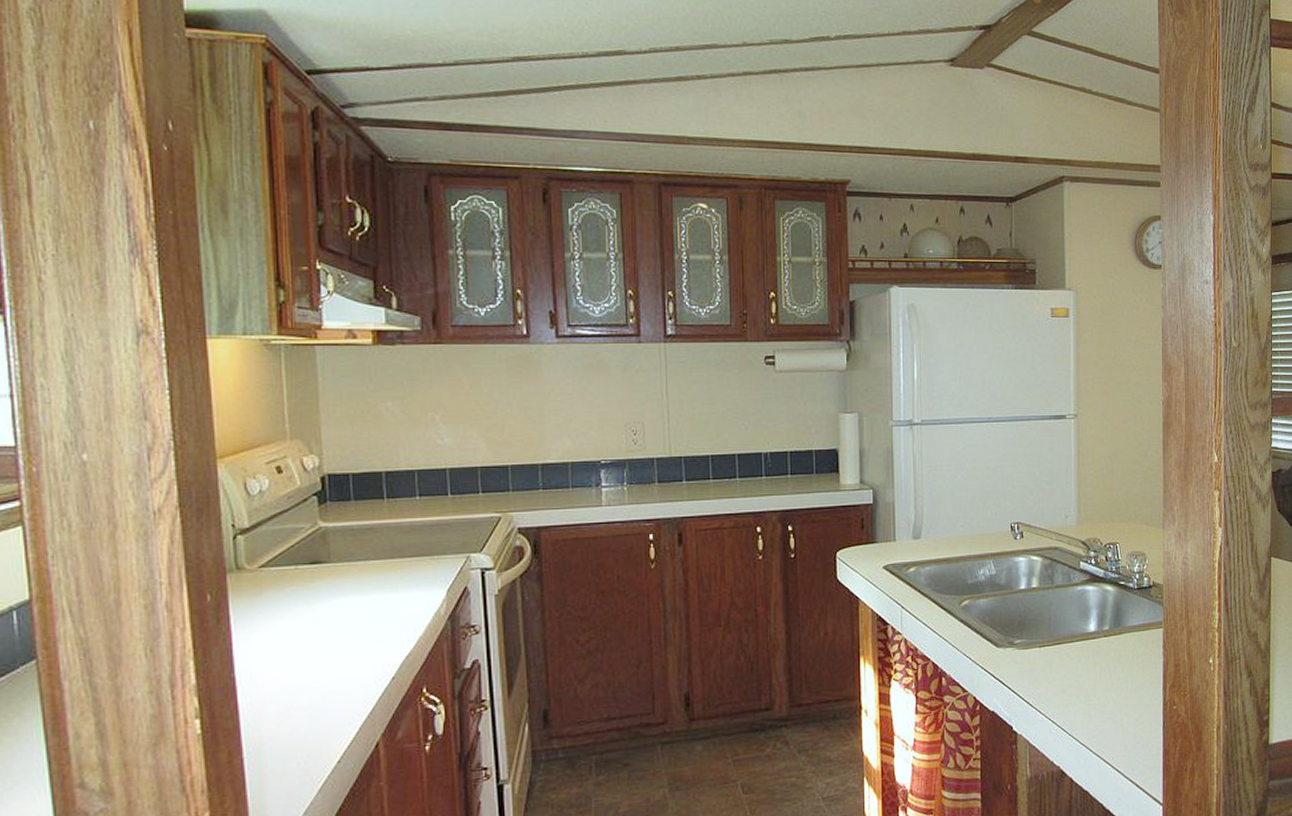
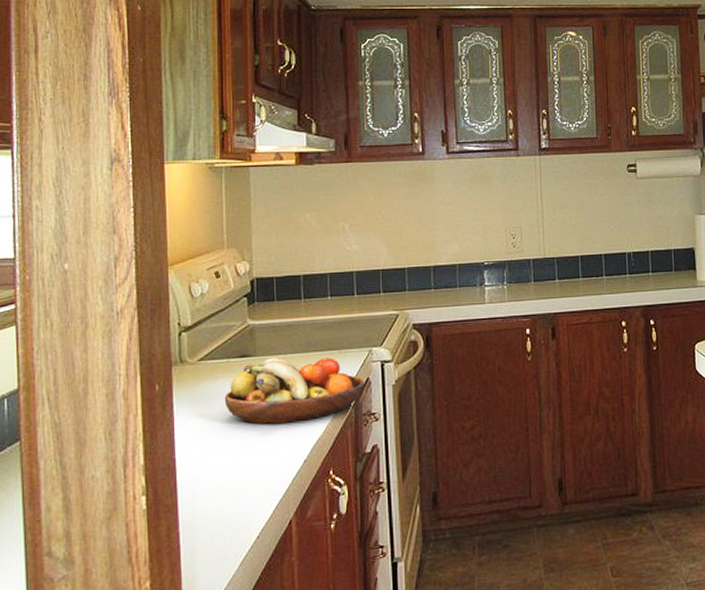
fruit bowl: none [293,564,463,638] -> present [224,357,365,424]

